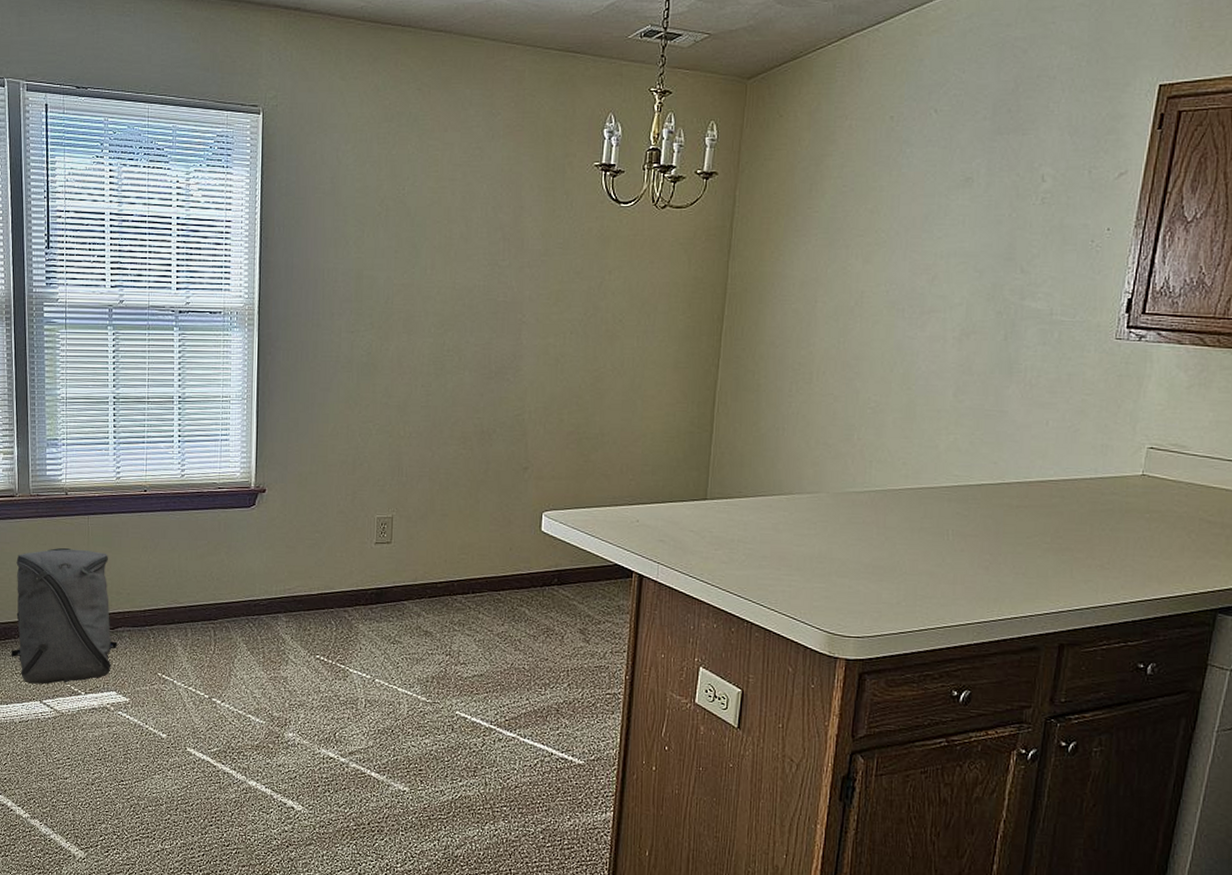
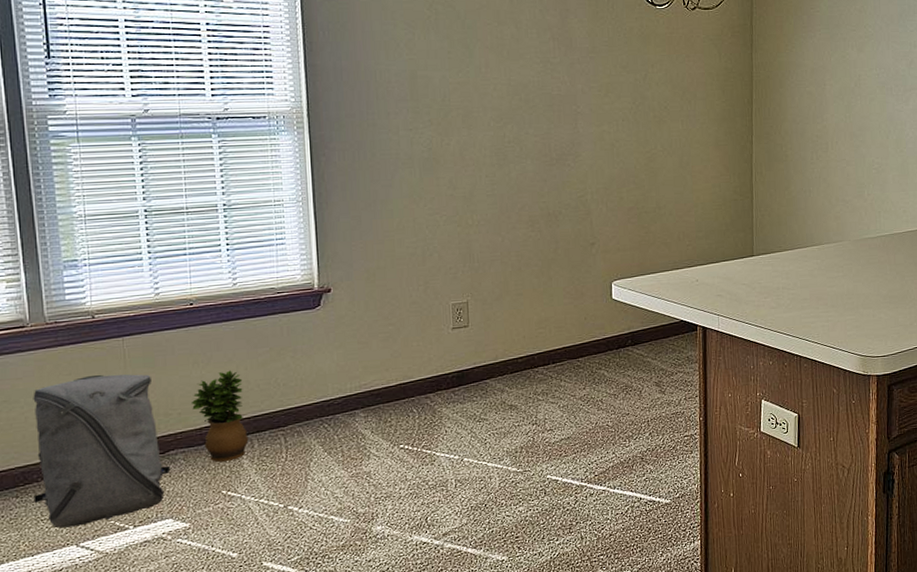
potted plant: none [139,558,184,646] -> present [192,370,249,462]

